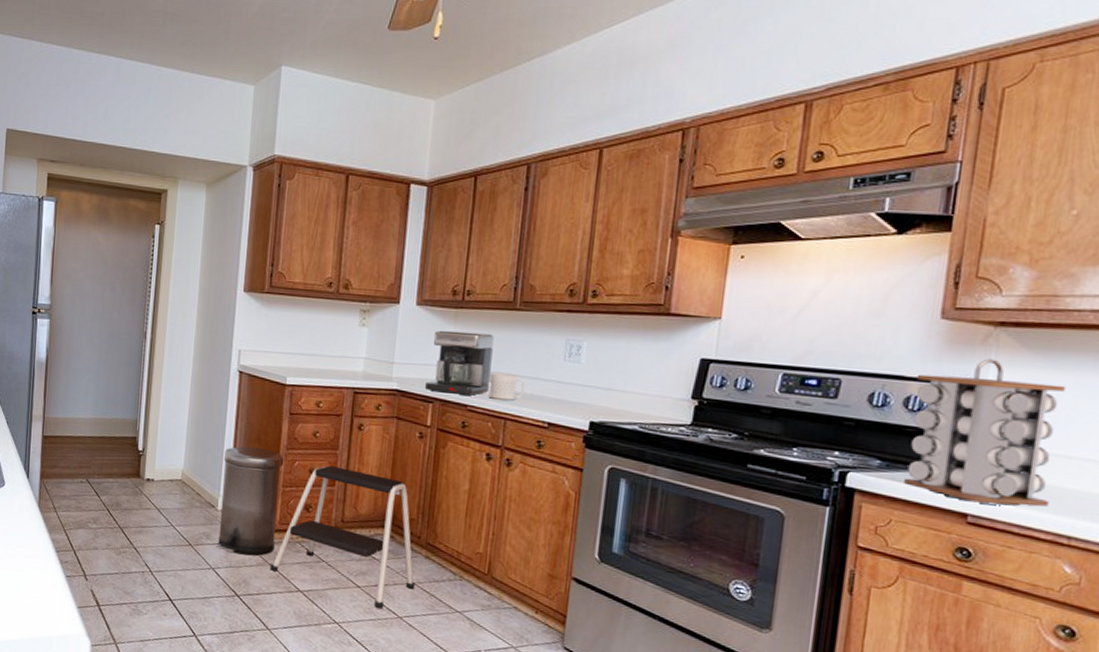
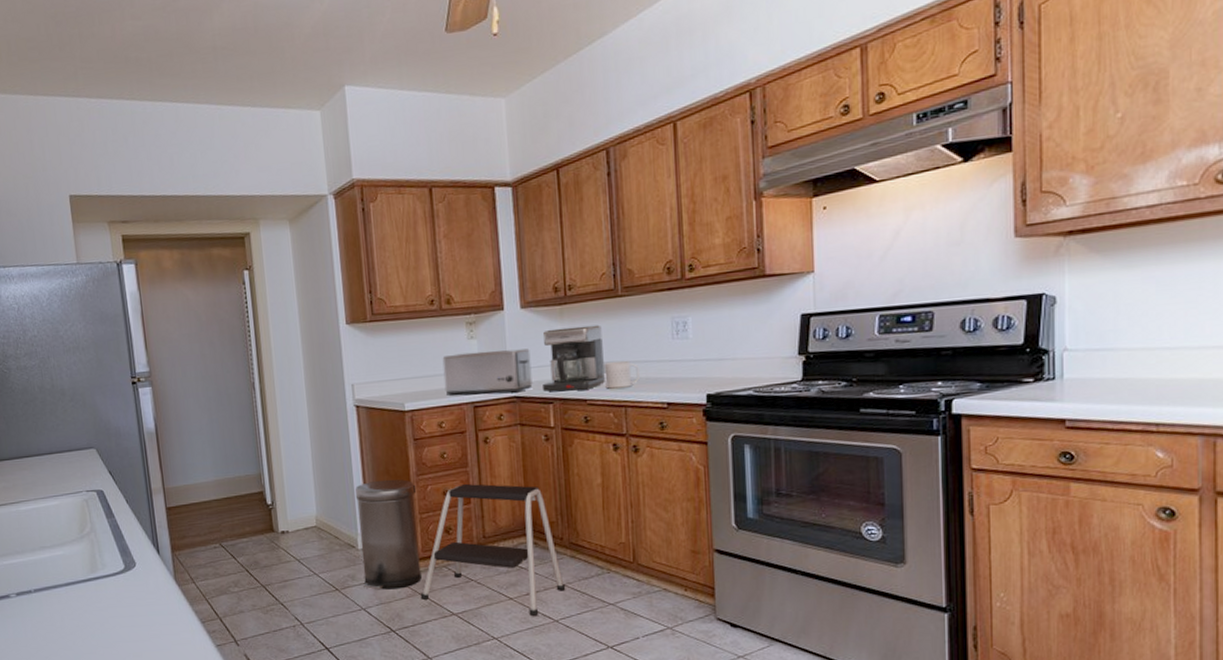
toaster: none [328,338,419,386] -> present [442,348,533,396]
spice rack: present [904,358,1065,507] -> none [1001,267,1135,408]

